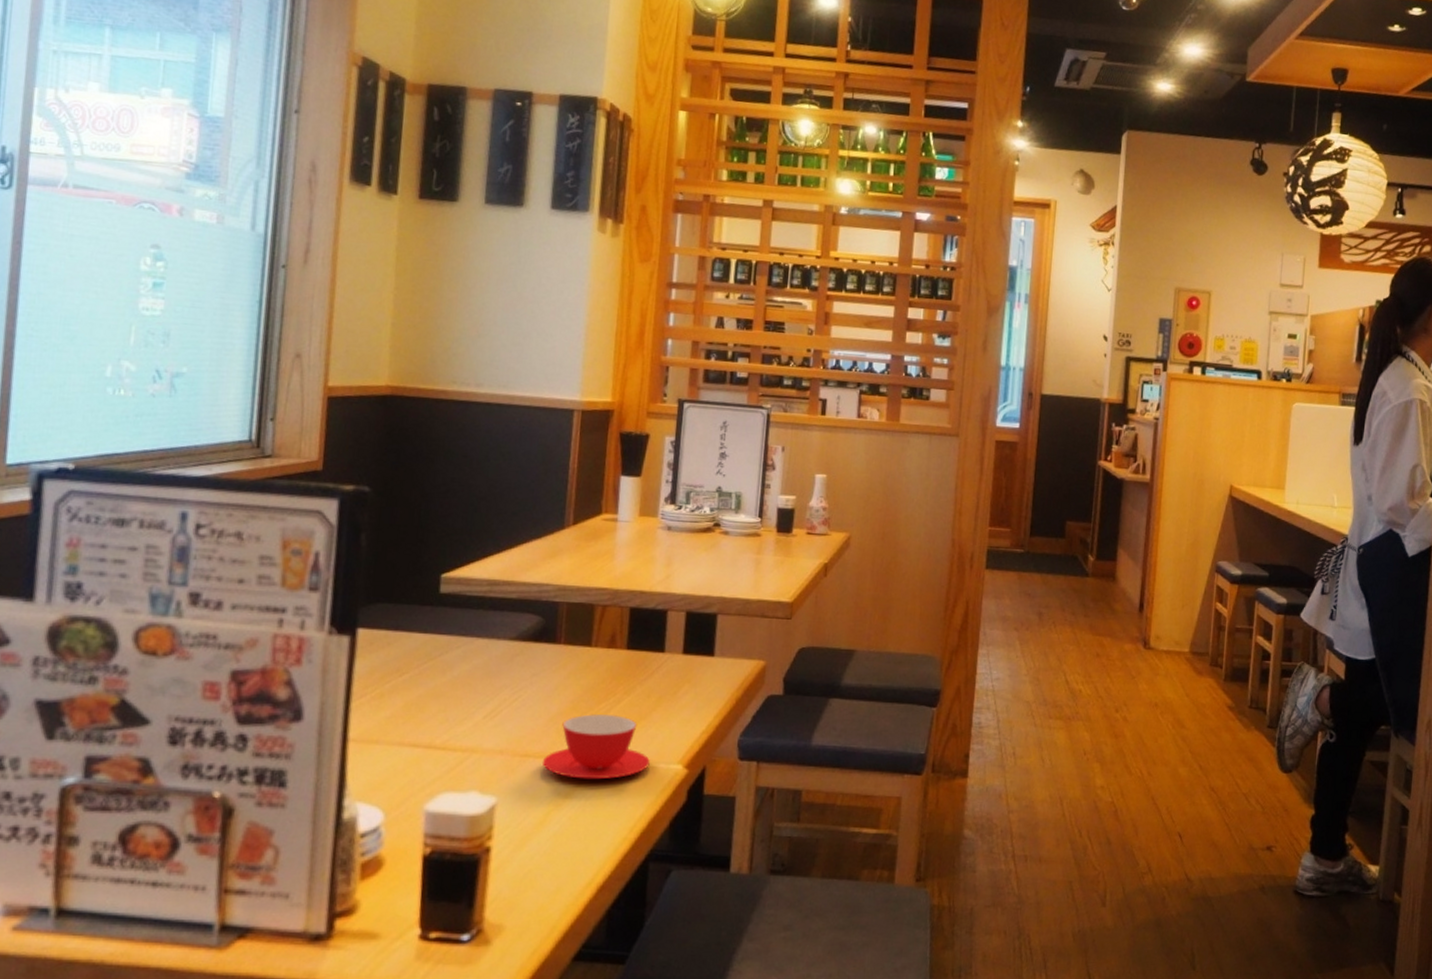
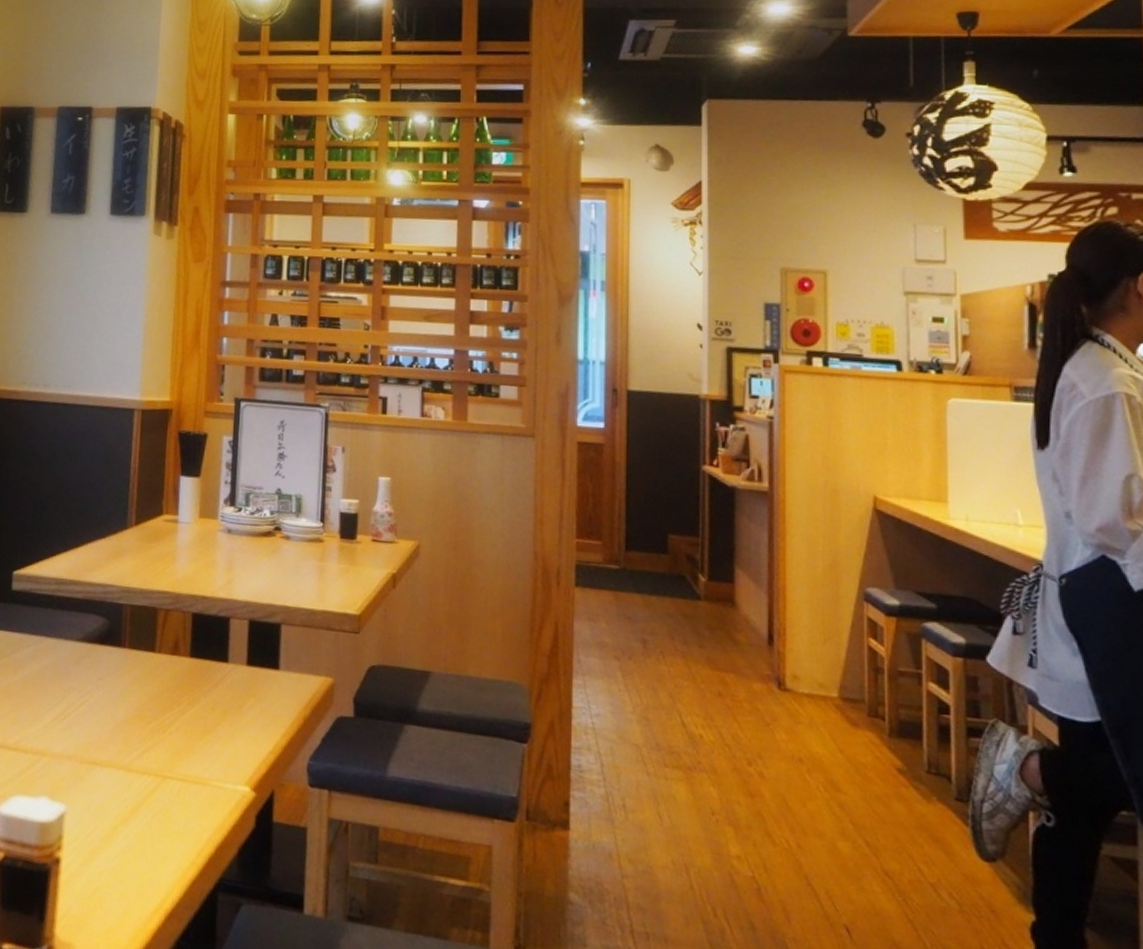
teacup: present [542,714,650,780] -> none [108,724,216,796]

